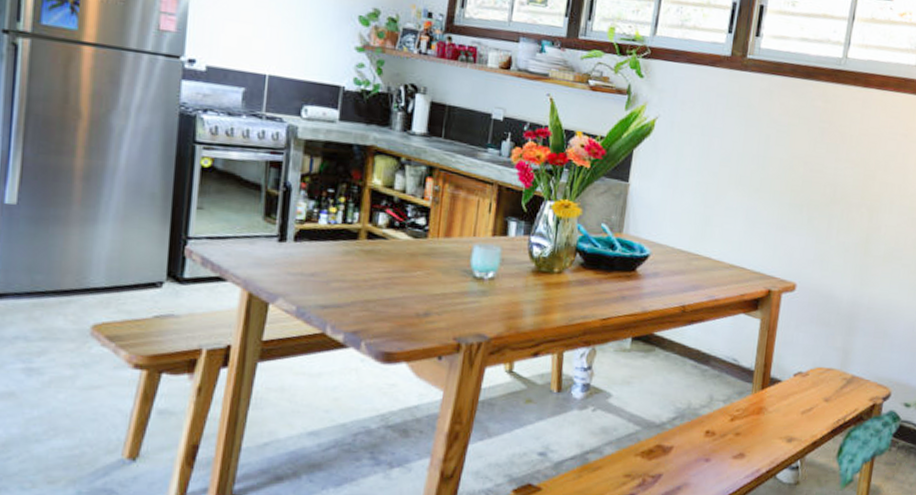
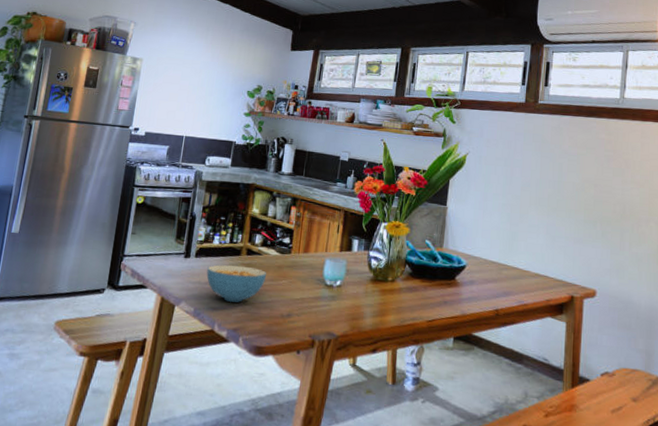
cereal bowl: none [311,251,396,299] -> present [206,264,267,303]

